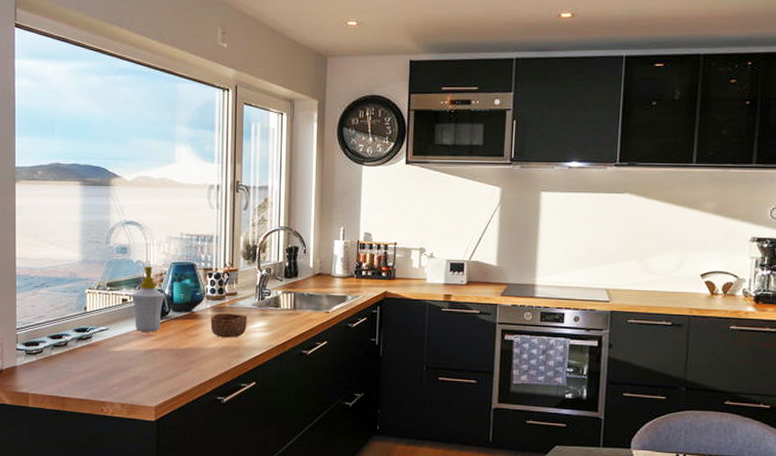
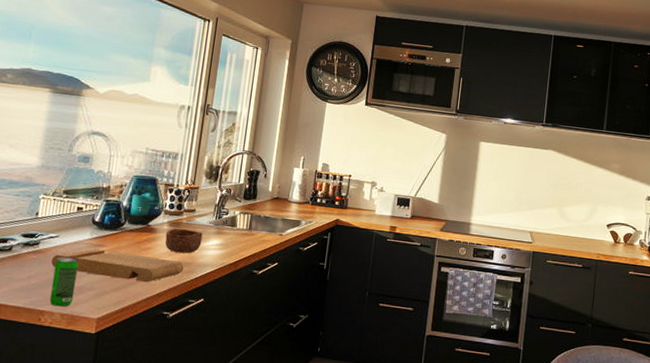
cutting board: none [104,339,232,369] -> present [51,248,184,283]
beverage can: none [109,348,131,397] -> present [49,256,79,307]
soap bottle: present [131,265,165,332] -> none [87,176,123,243]

